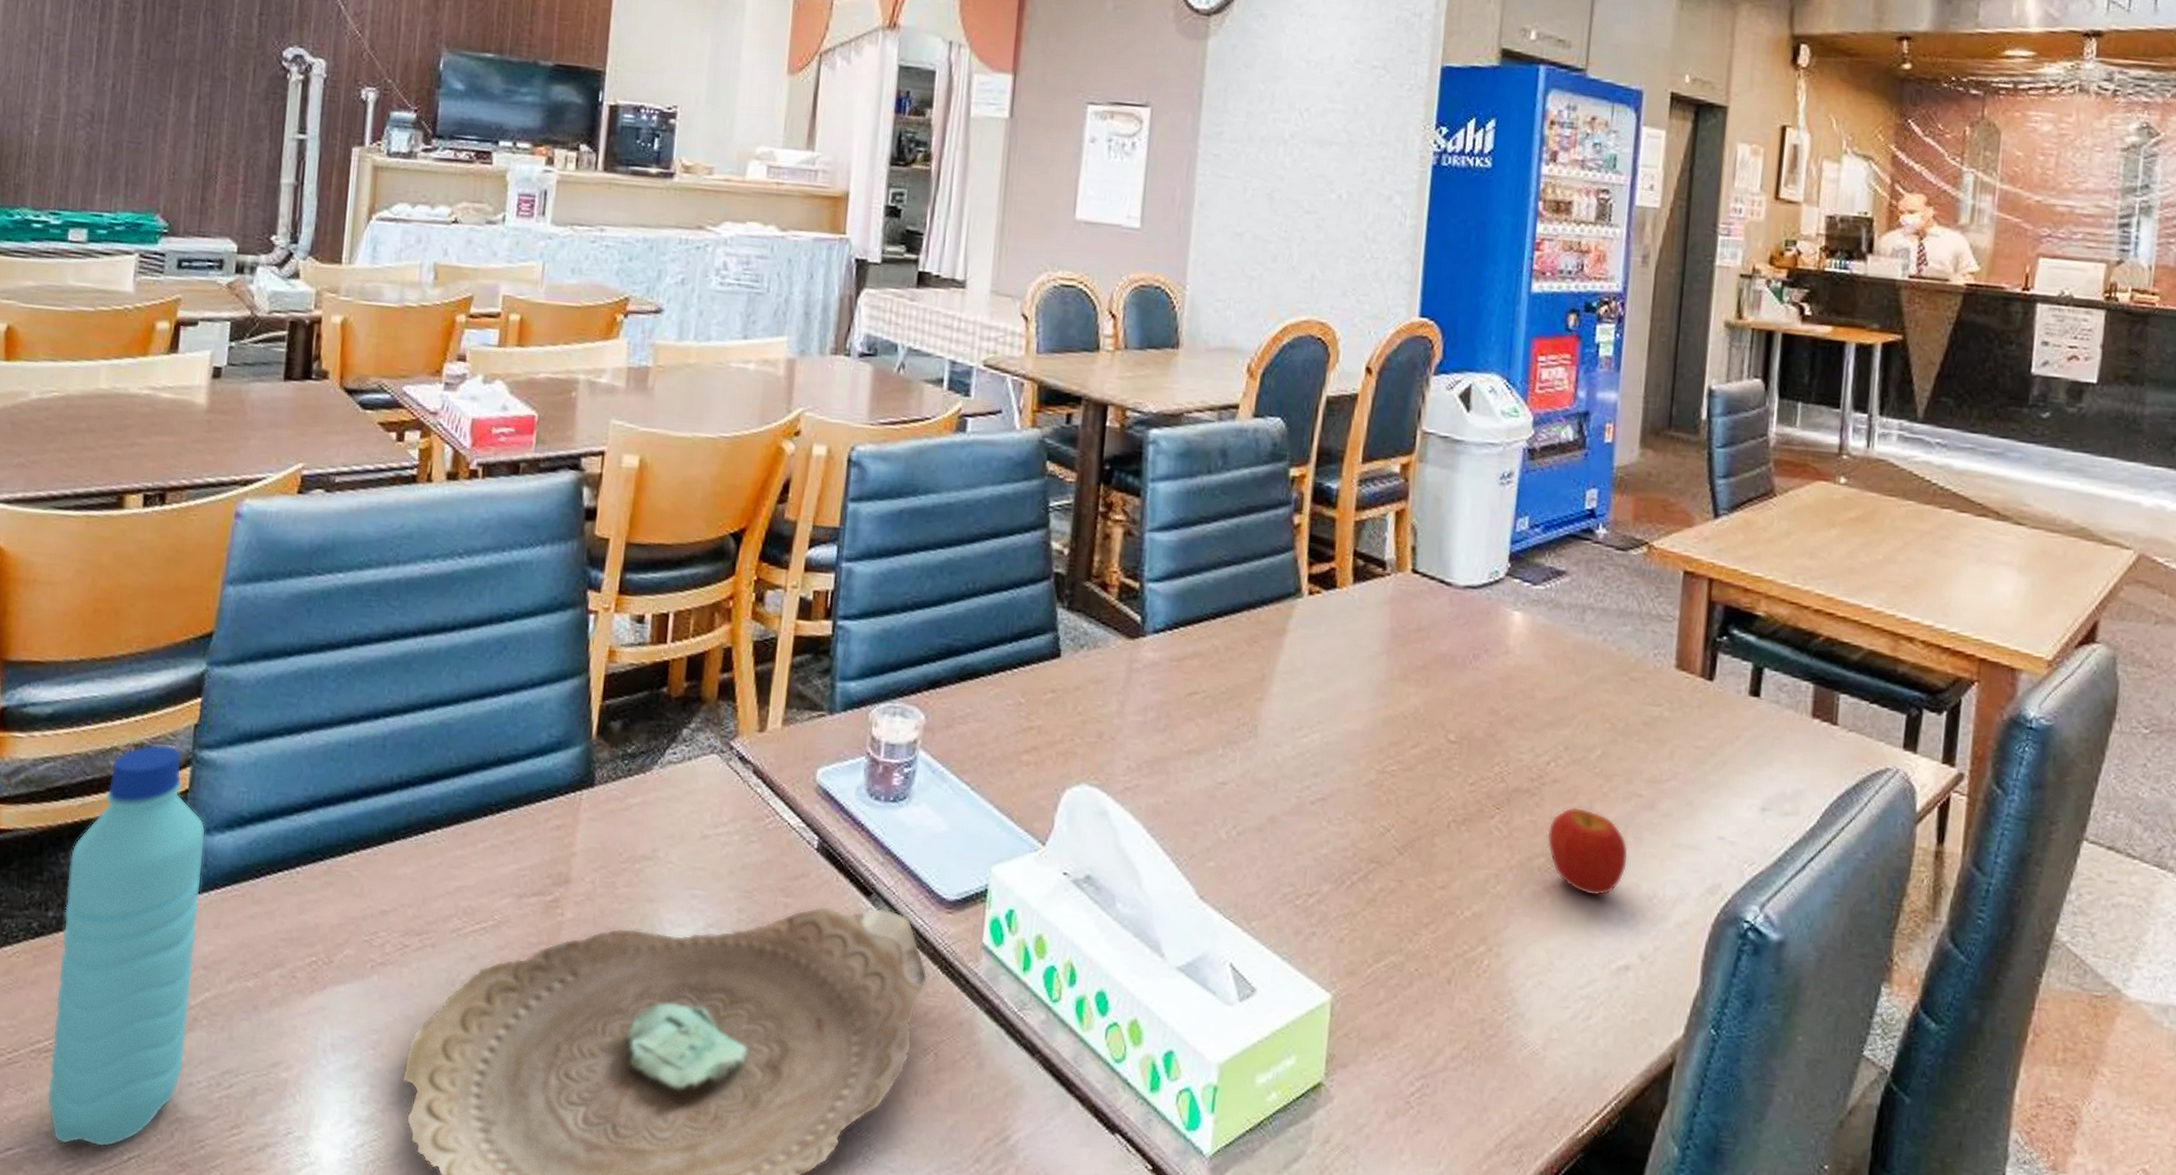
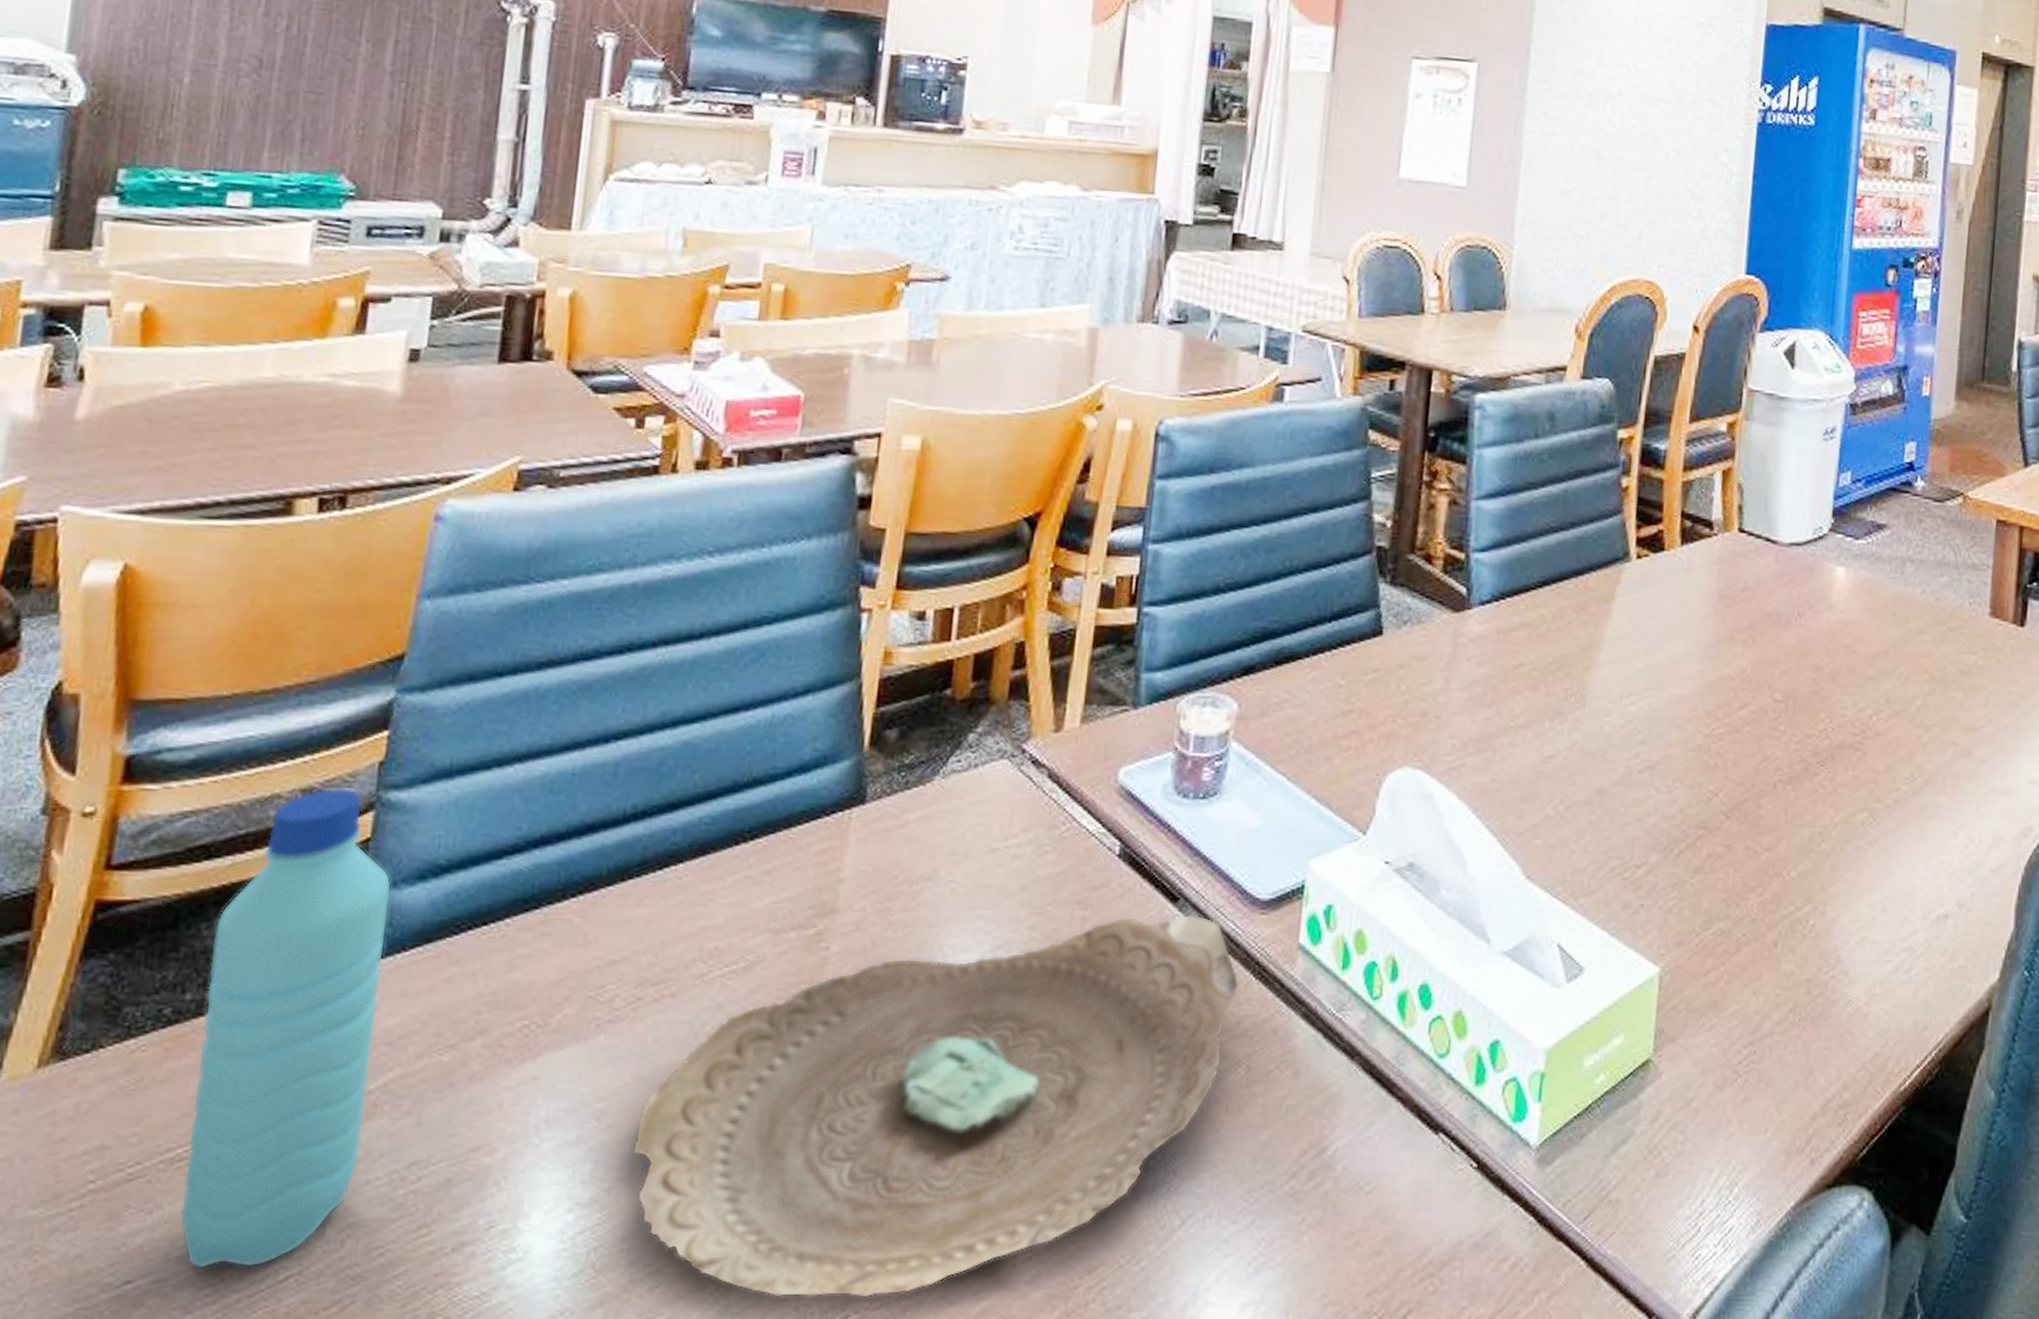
apple: present [1547,806,1629,896] -> none [1869,759,1947,847]

